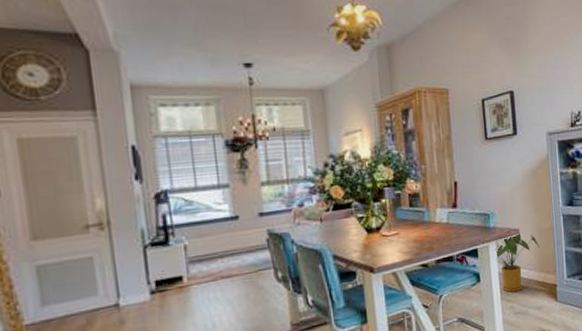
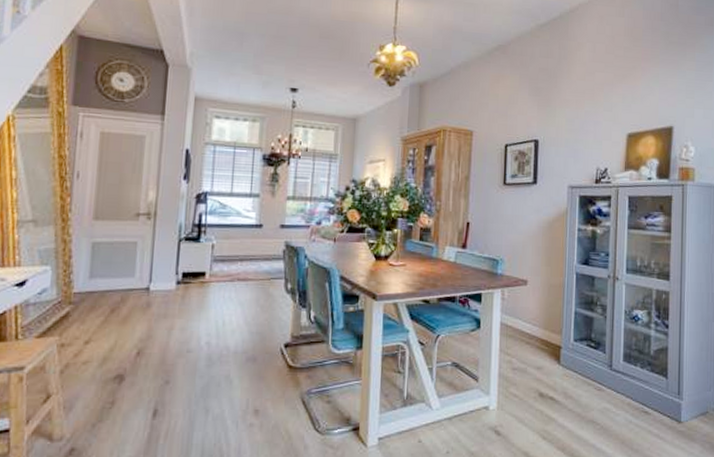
house plant: present [494,232,540,292] -> none [499,284,548,346]

